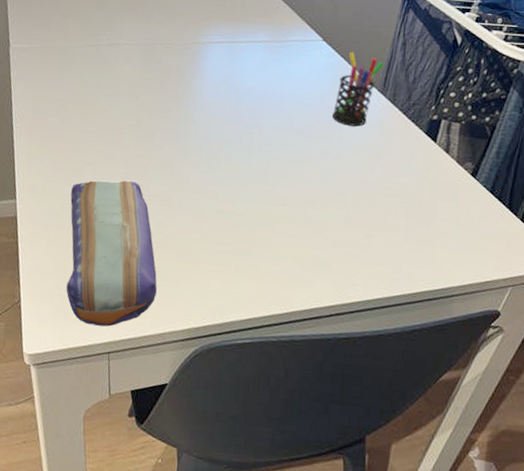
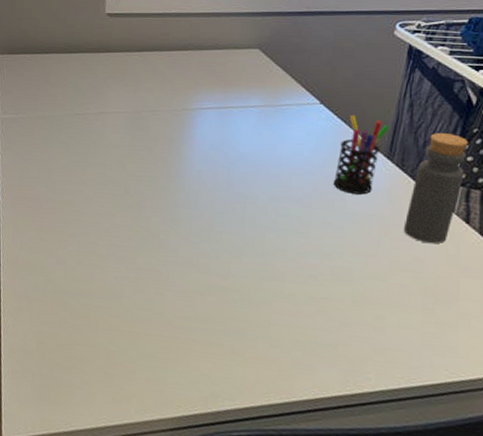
pencil case: present [66,181,157,327] -> none [48,253,144,411]
bottle: none [392,70,452,171] -> present [403,133,468,244]

